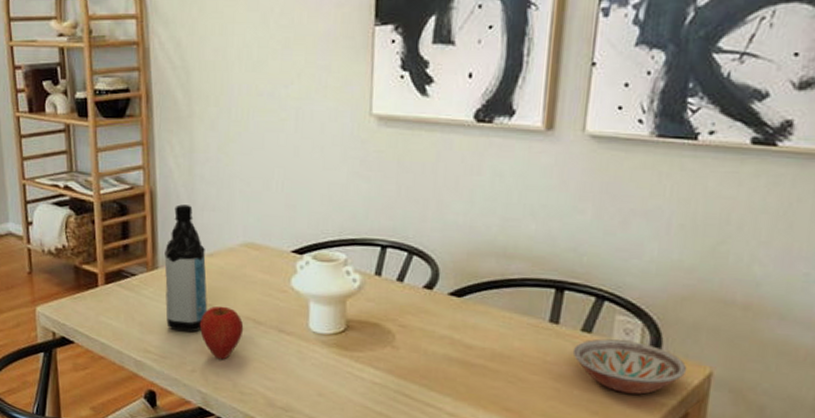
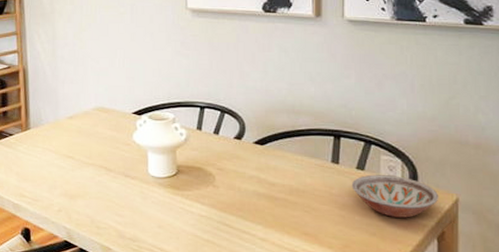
water bottle: present [164,204,208,333] -> none [35,79,70,179]
apple: present [199,306,244,360] -> none [63,157,98,201]

